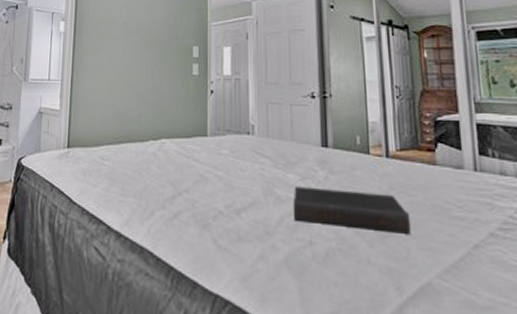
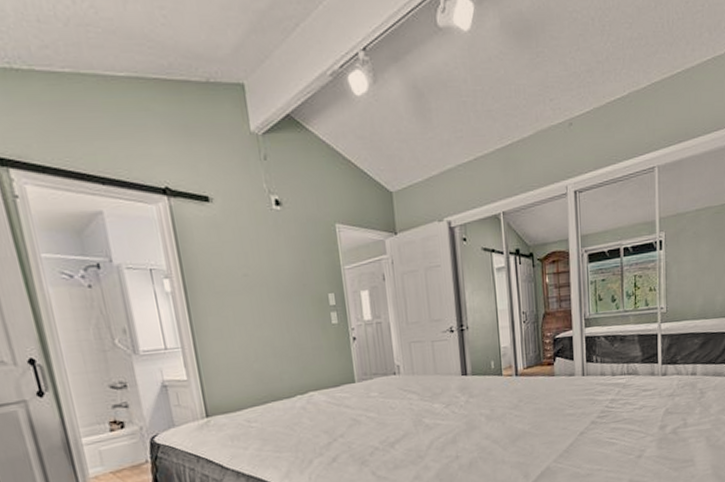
book: present [293,186,412,234] -> none [440,406,536,442]

